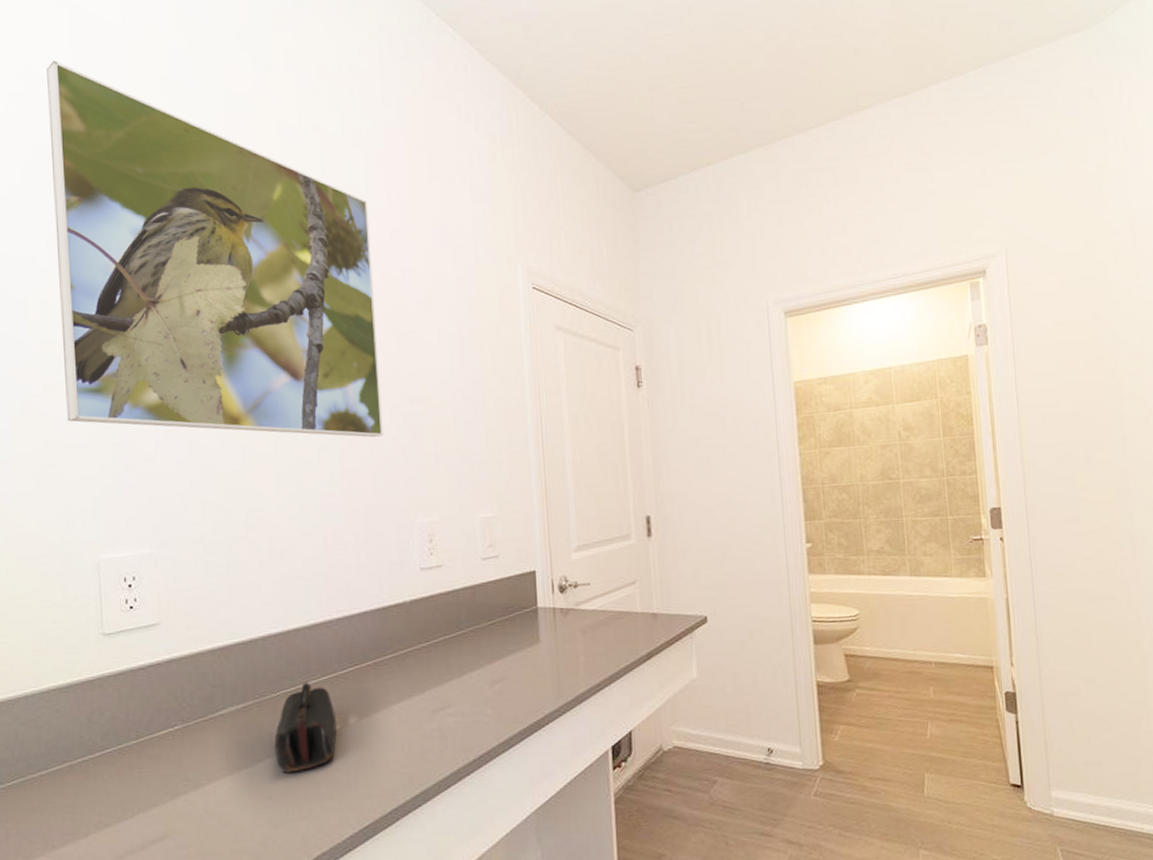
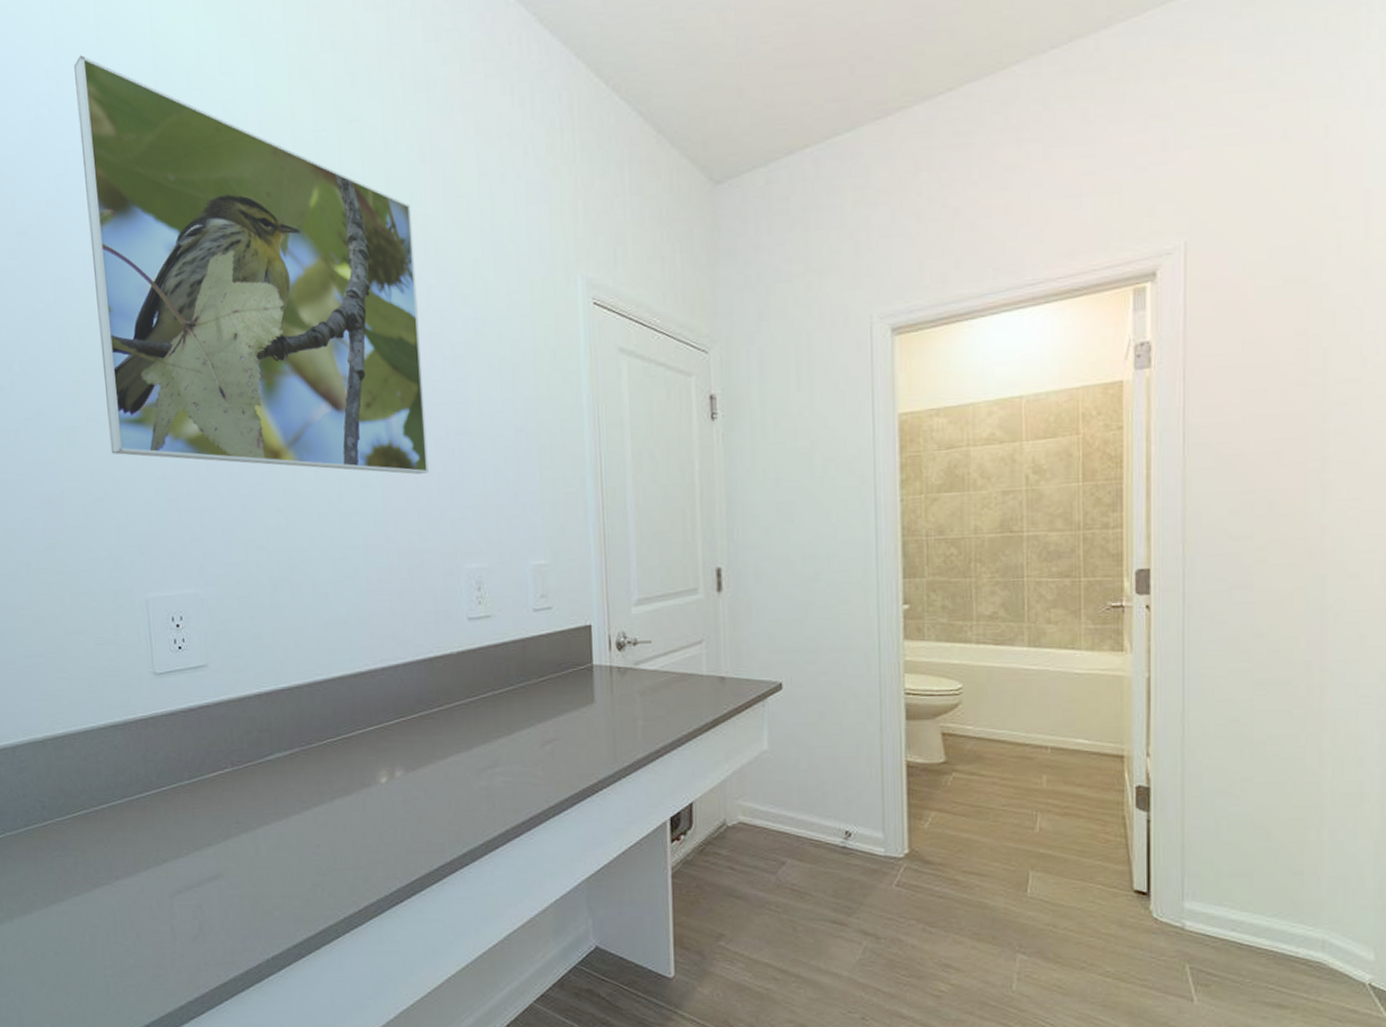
pencil case: present [274,683,337,774] -> none [321,733,383,823]

